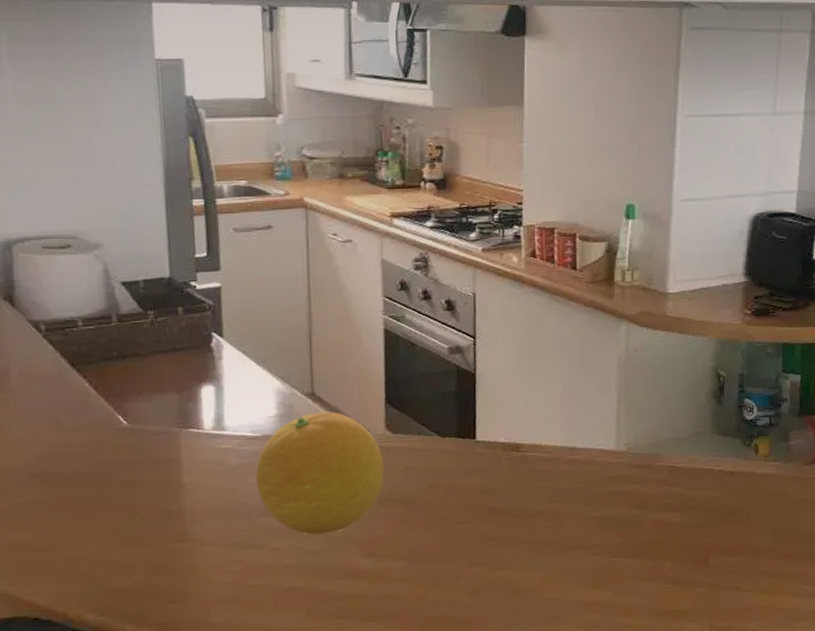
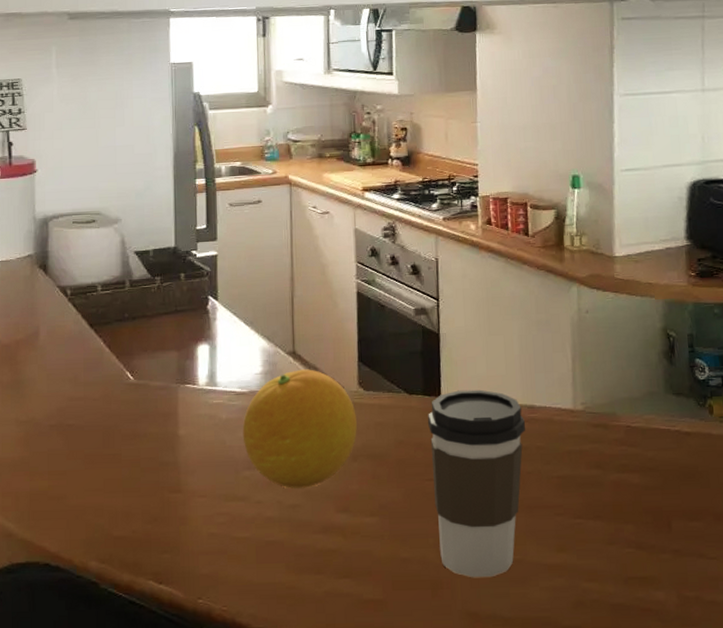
coffee cup: none [460,431,566,617] -> present [427,389,526,578]

